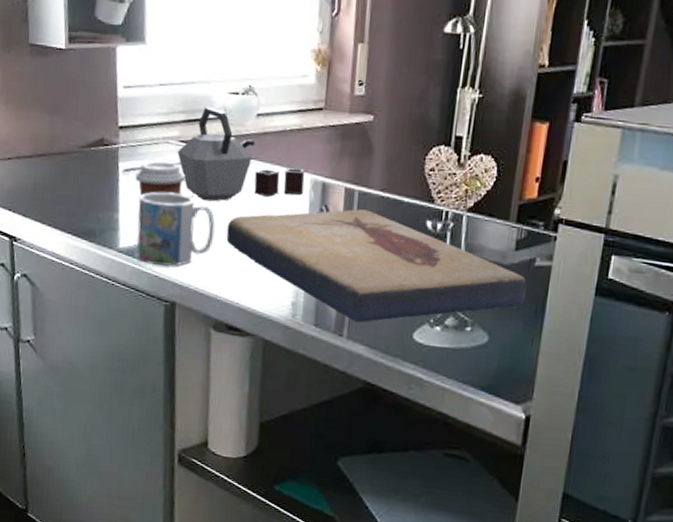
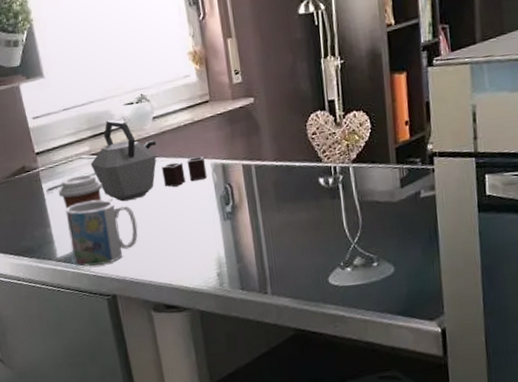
fish fossil: present [226,209,527,323] -> none [147,180,419,279]

